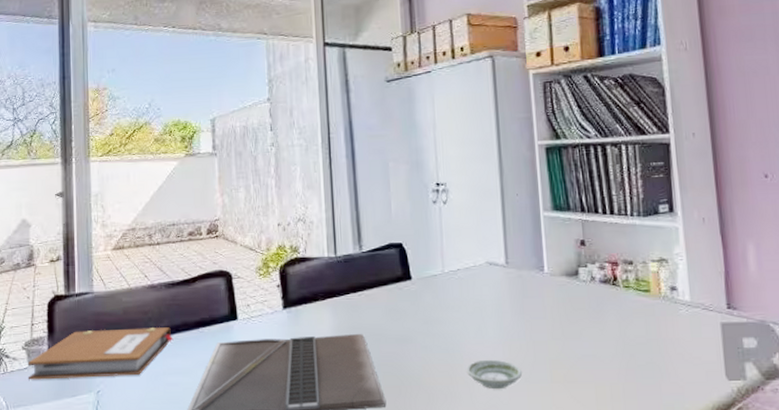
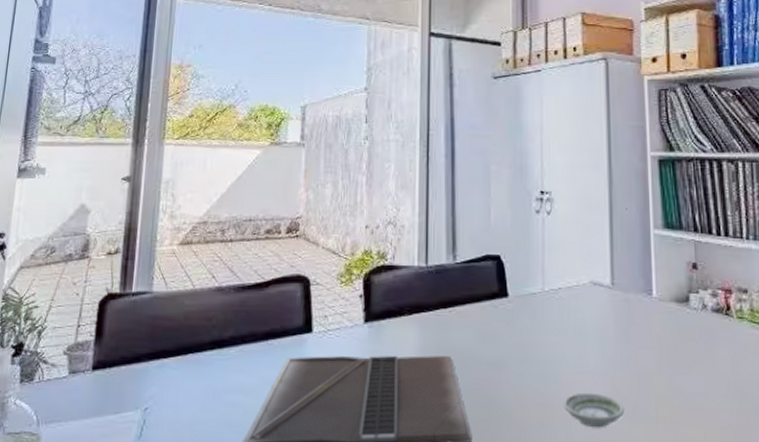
notebook: present [27,327,174,380] -> none [66,336,238,392]

